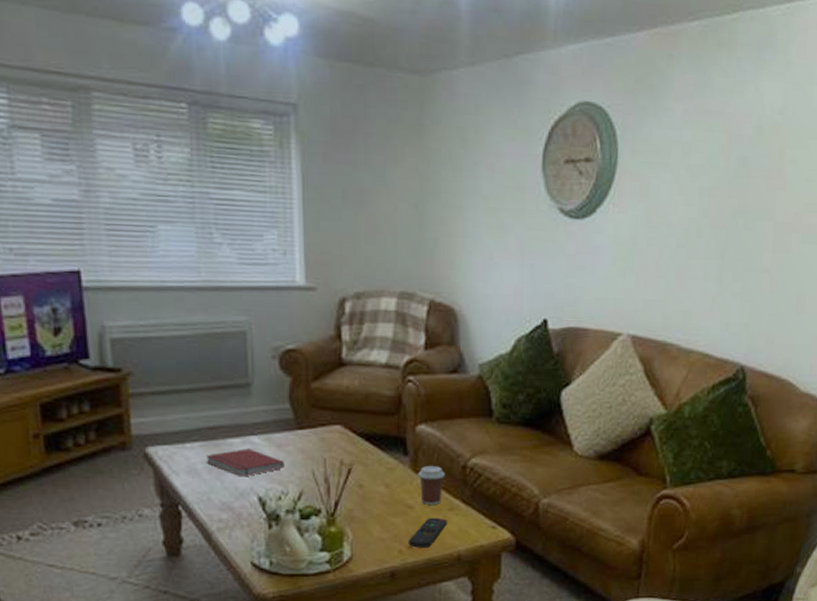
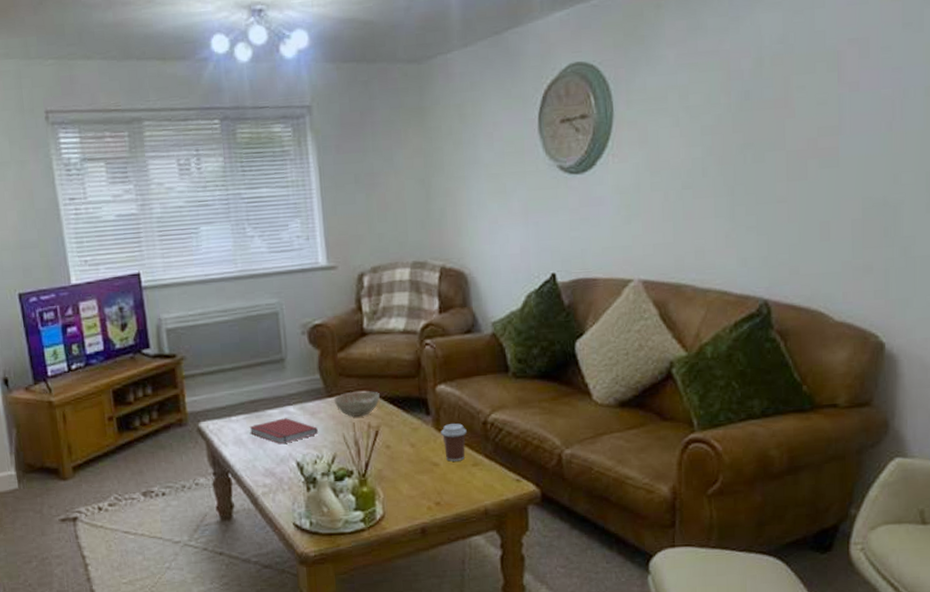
decorative bowl: none [304,426,355,452] -> present [333,391,380,417]
remote control: present [409,517,447,548] -> none [436,473,472,504]

